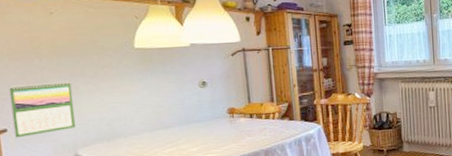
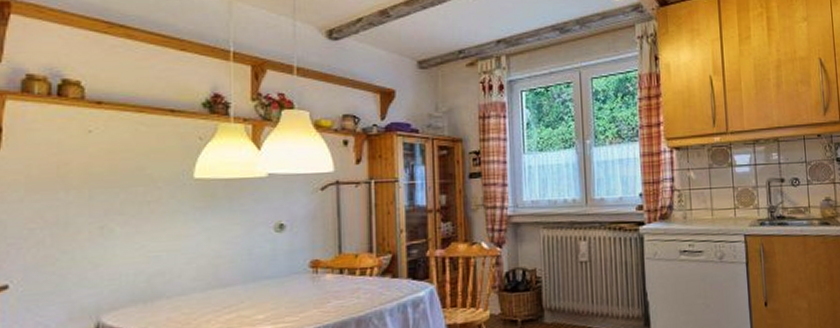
calendar: present [9,82,77,138] -> none [18,222,104,298]

